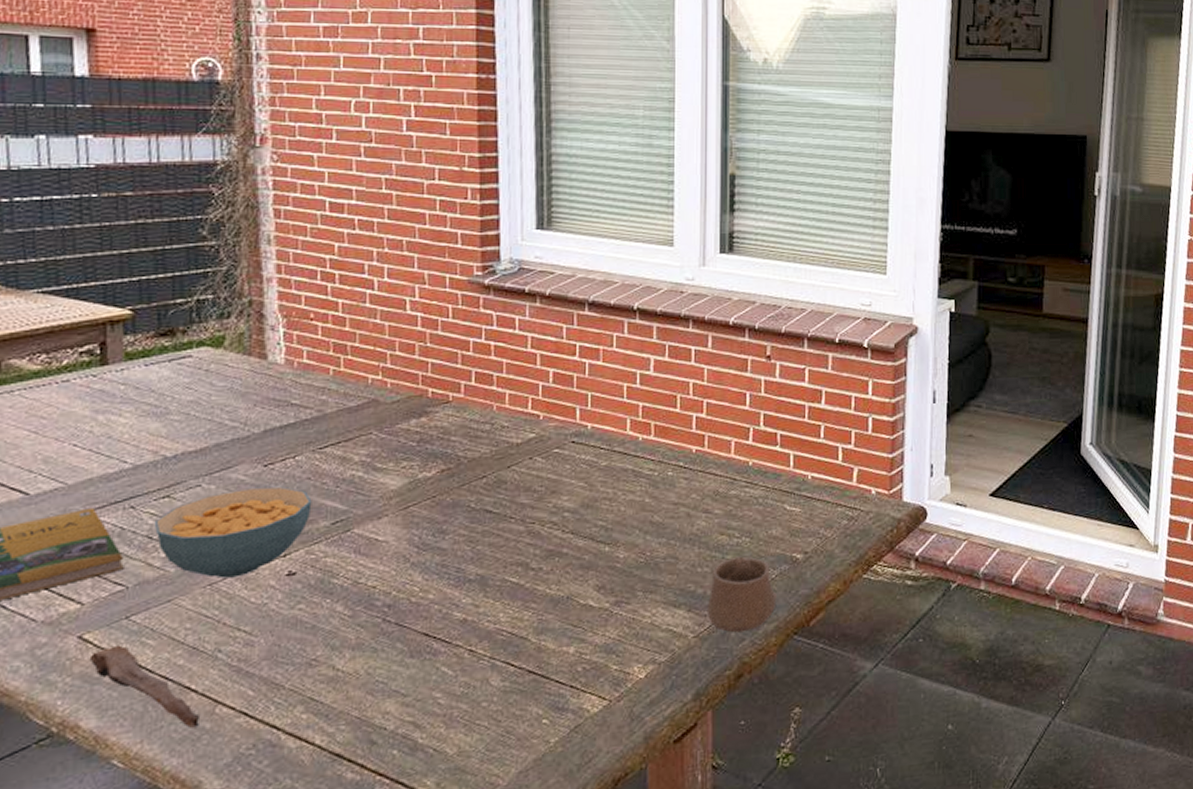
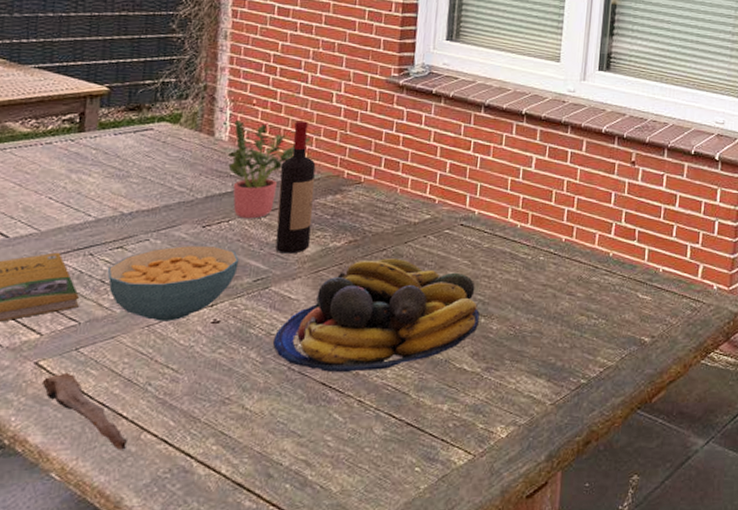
potted plant: none [286,338,384,453] -> present [228,119,311,219]
wine bottle: none [351,334,396,490] -> present [275,121,316,254]
fruit bowl: none [363,486,603,621] -> present [273,258,480,373]
cup: present [706,556,777,633] -> none [564,336,625,403]

